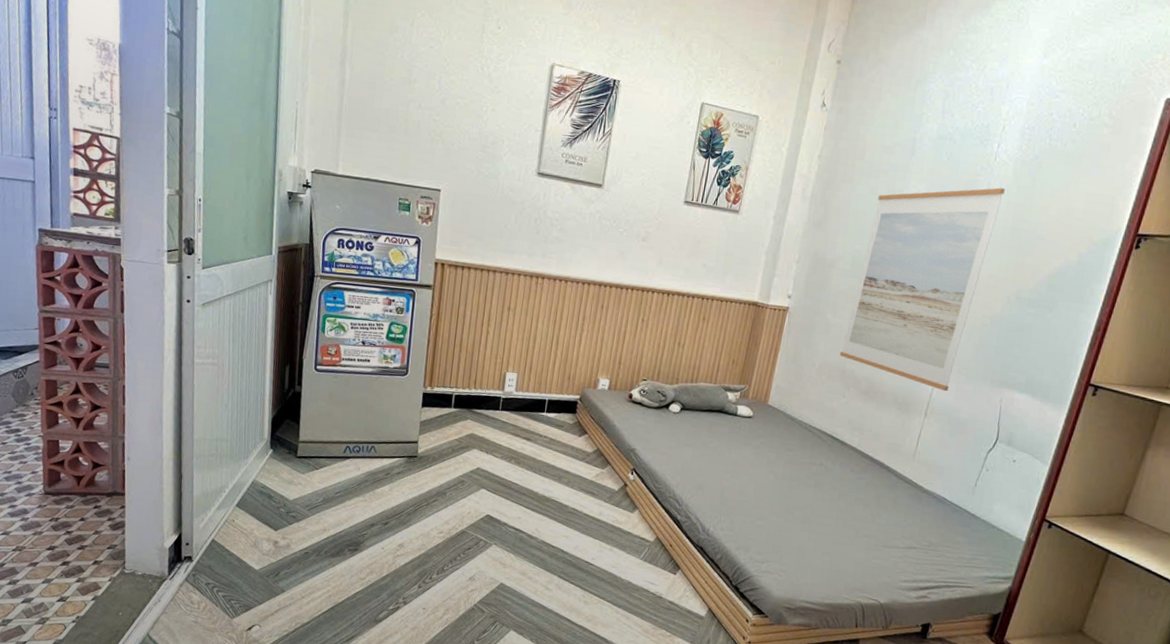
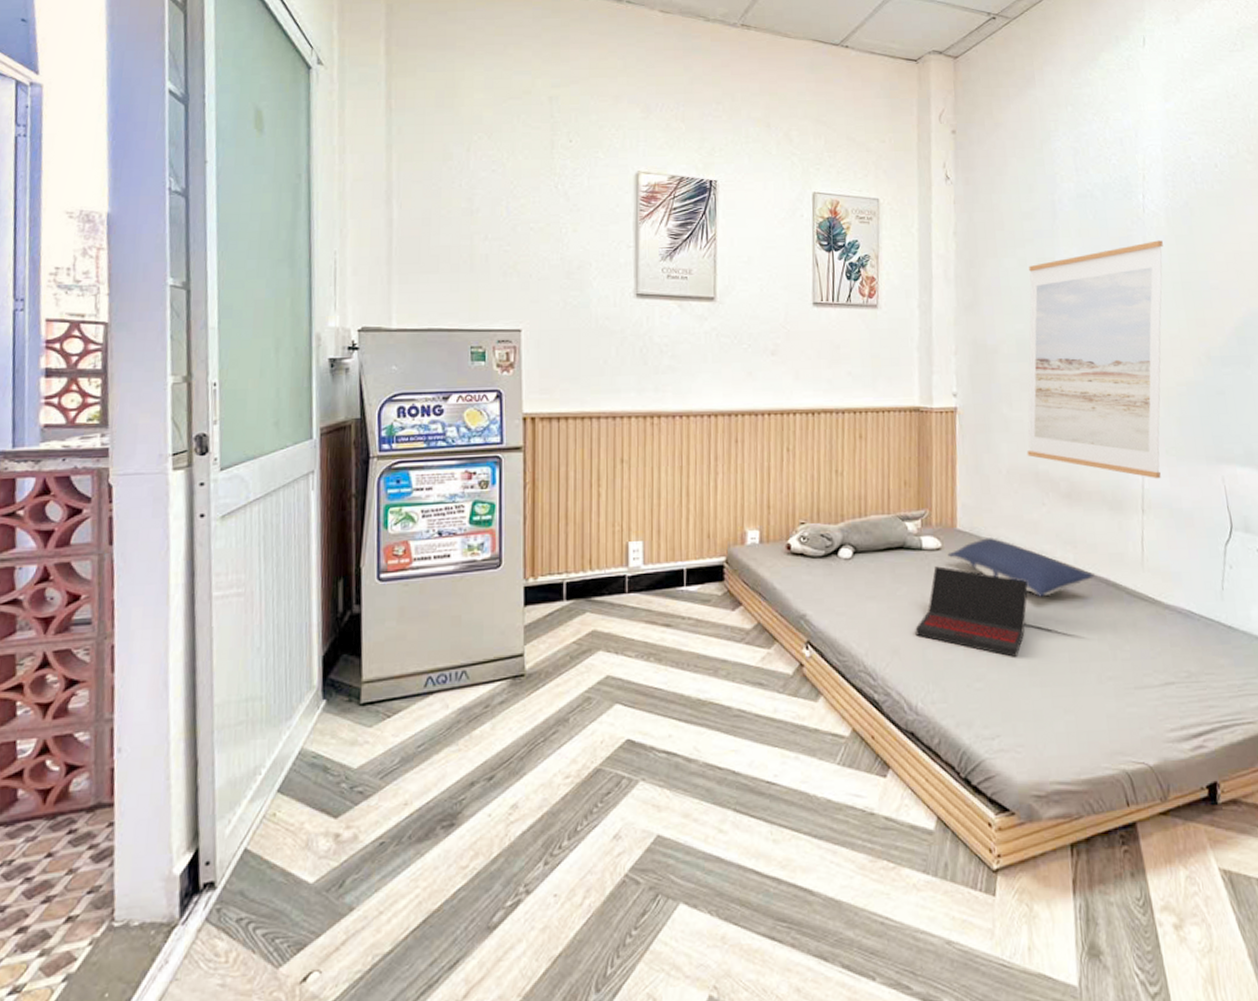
laptop: none [718,430,817,508] -> present [915,566,1029,657]
pillow: none [756,415,873,467] -> present [947,537,1095,597]

